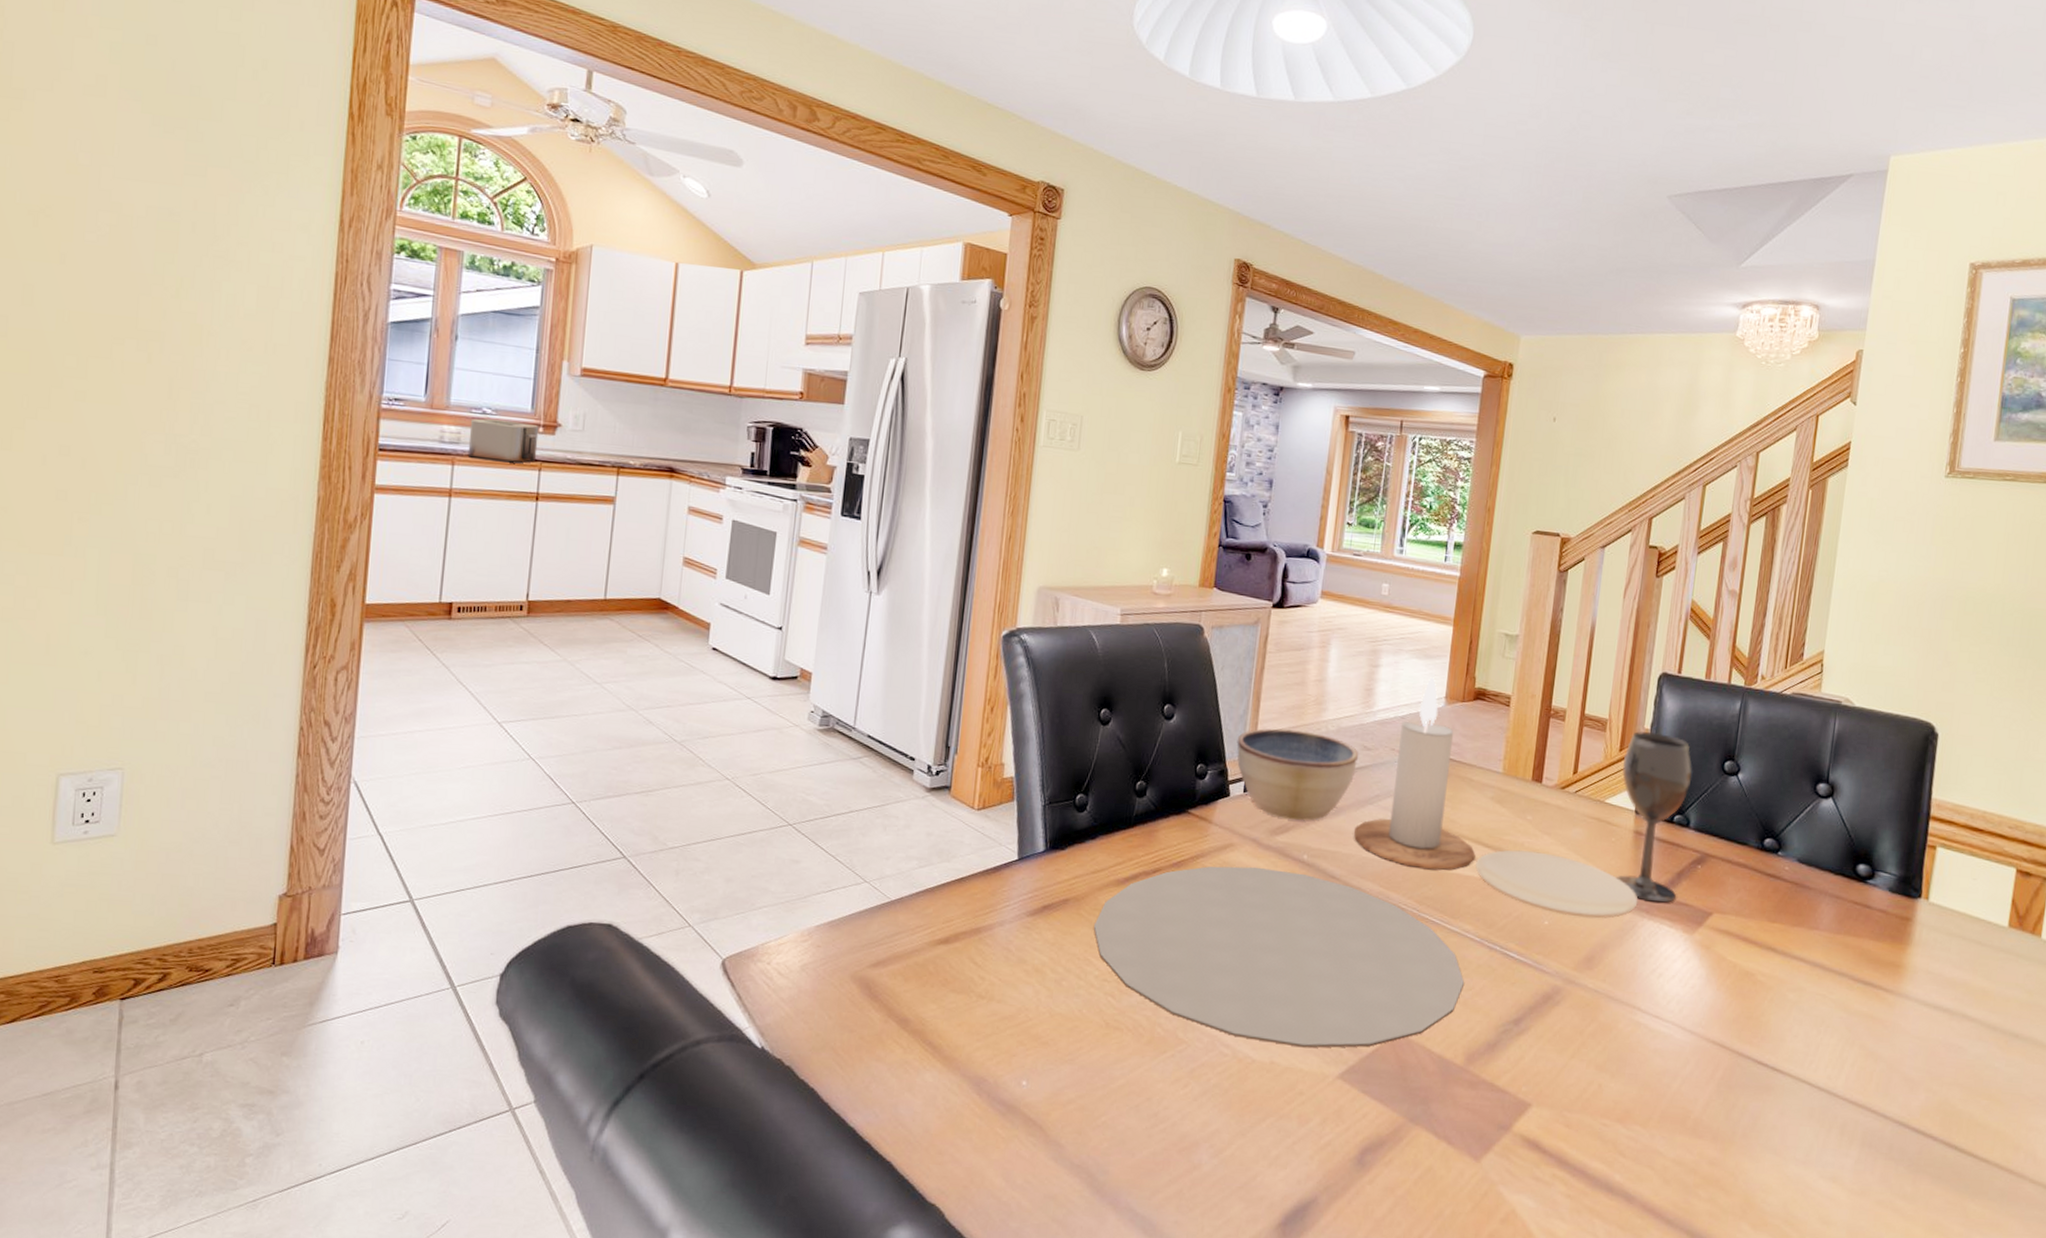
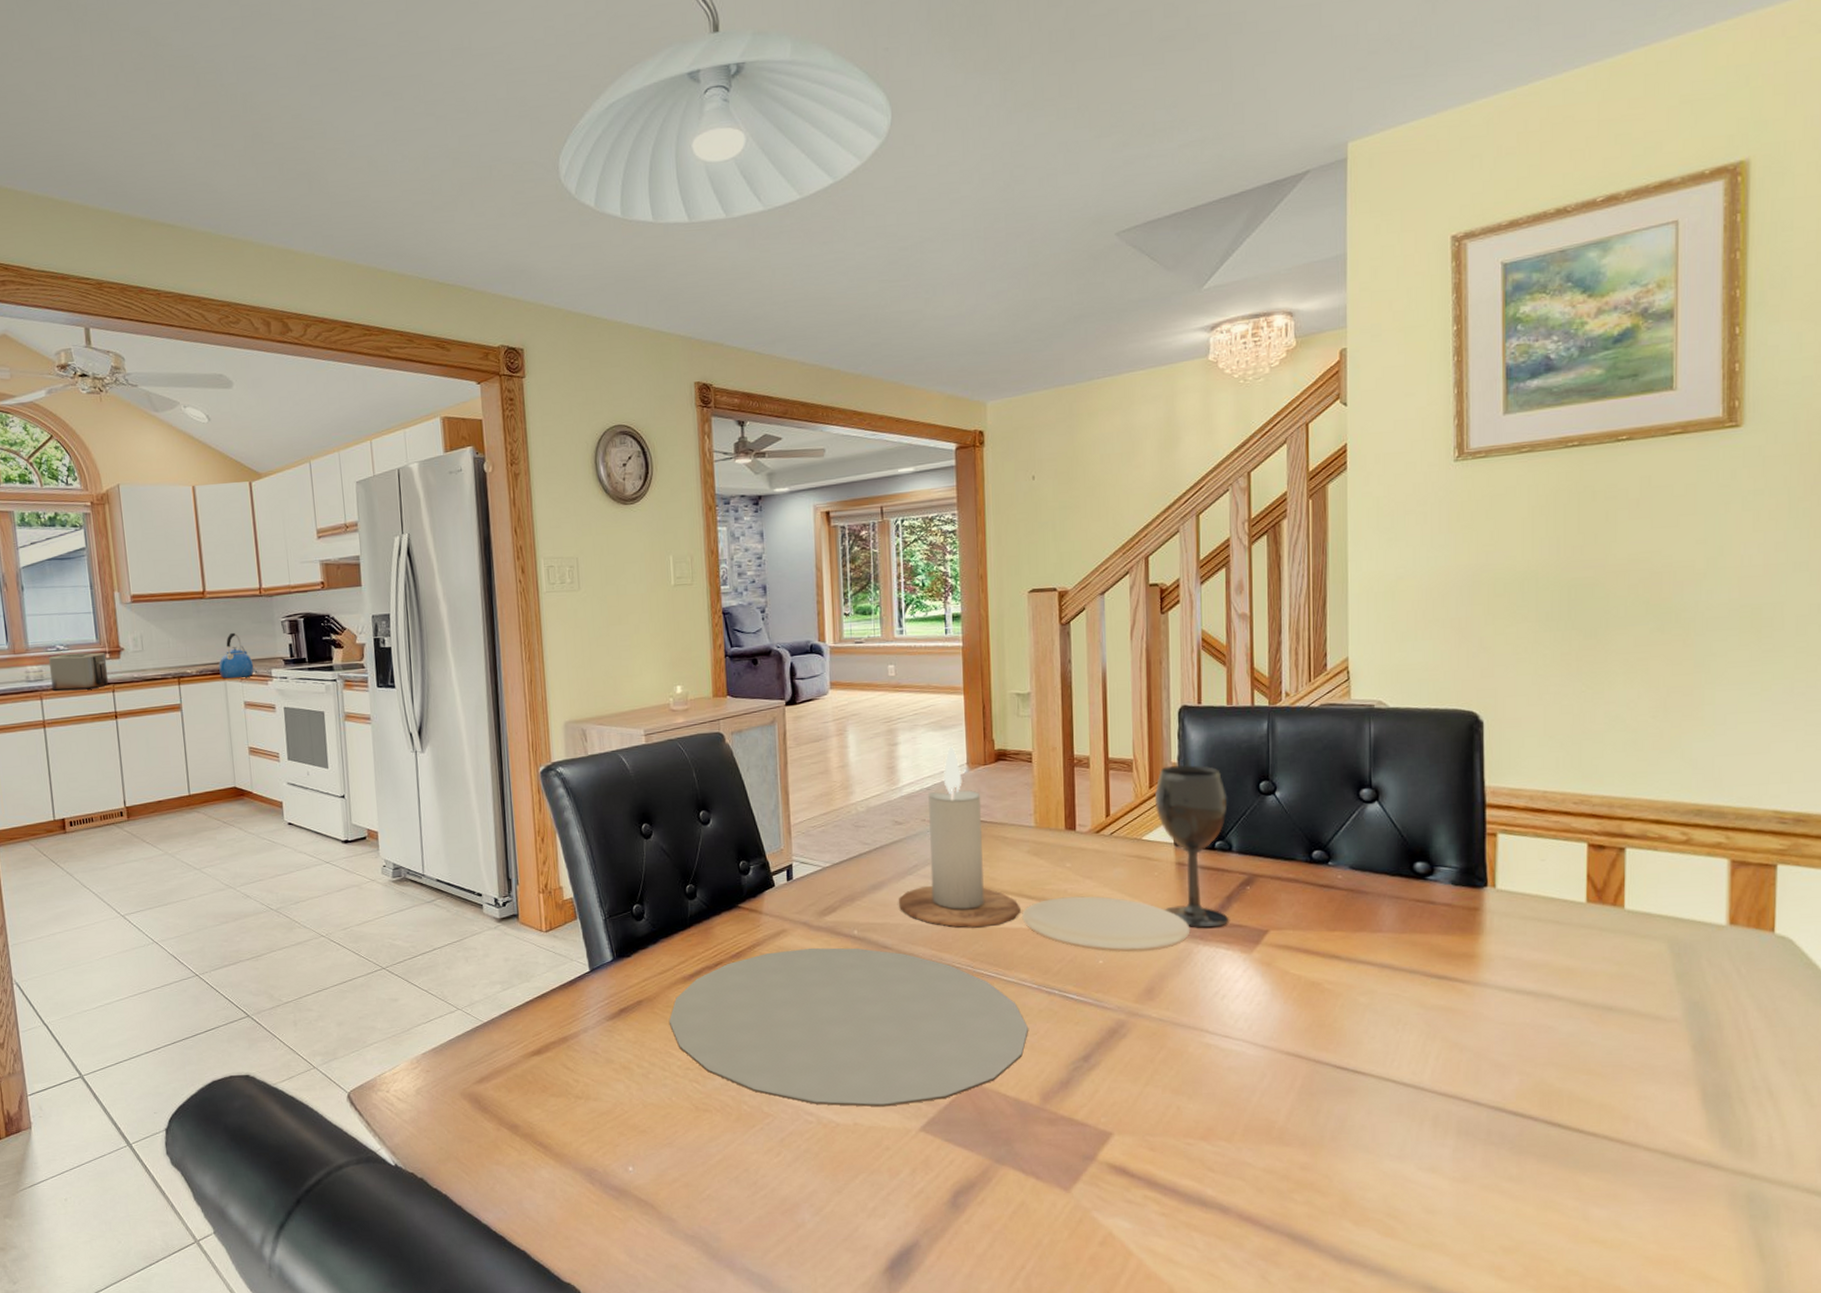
kettle: none [666,428,708,481] -> present [218,632,254,679]
bowl: present [1236,728,1359,821] -> none [773,816,892,900]

